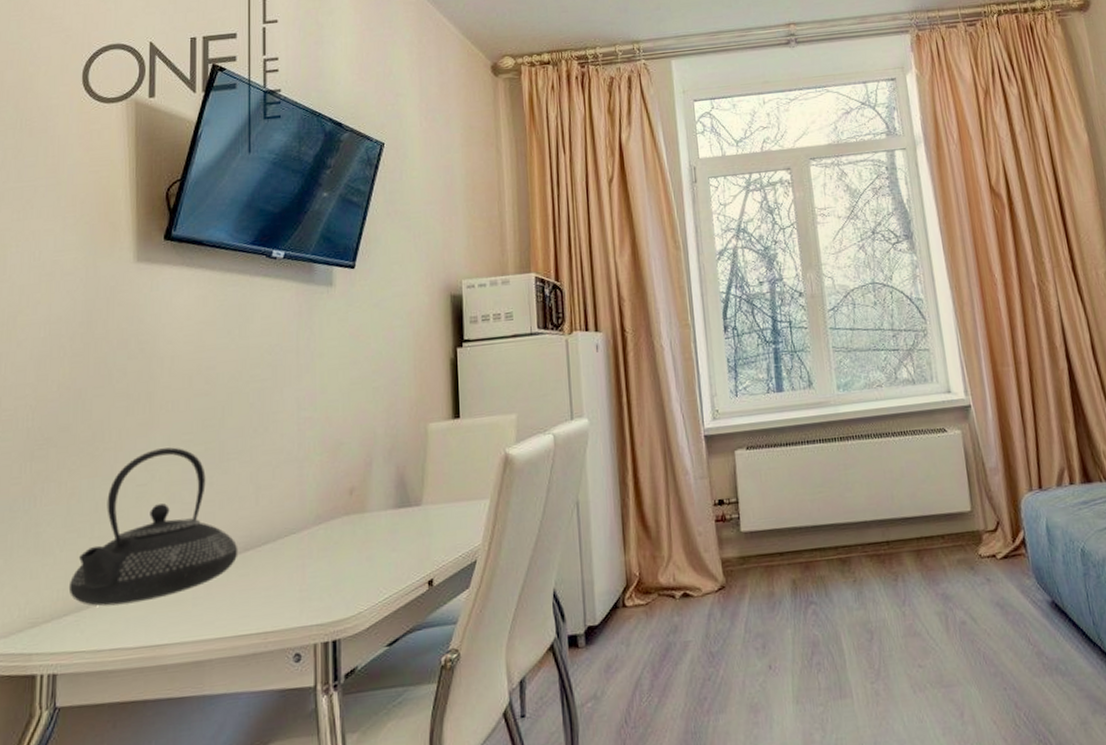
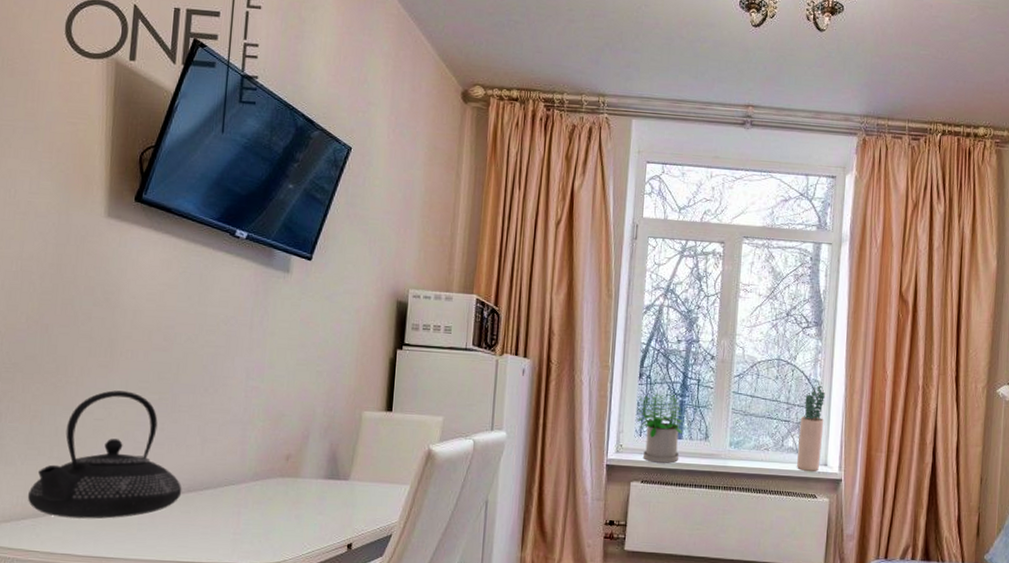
potted plant: none [726,343,784,424] -> present [636,393,683,463]
vase: none [910,299,943,403] -> present [797,381,826,471]

